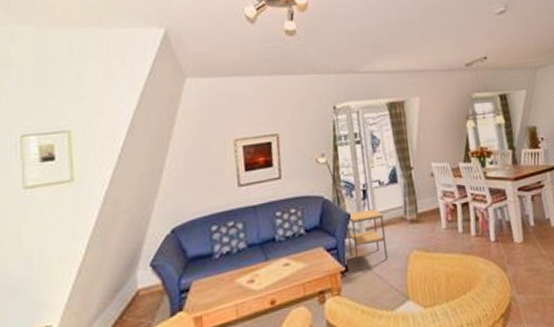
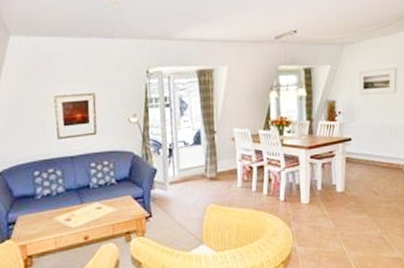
side table: present [348,208,388,265] -> none [154,166,188,212]

